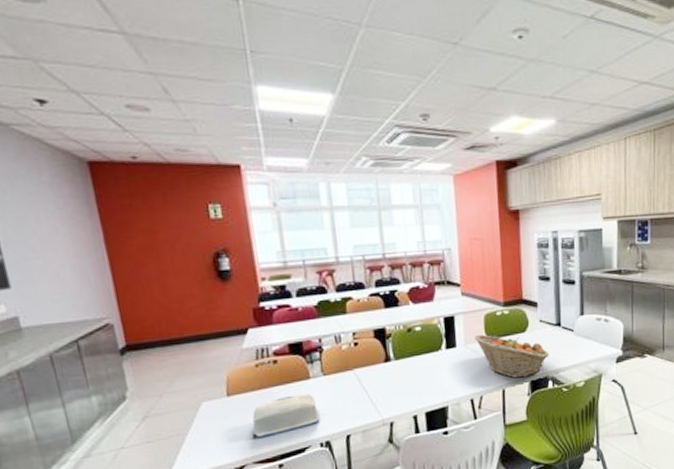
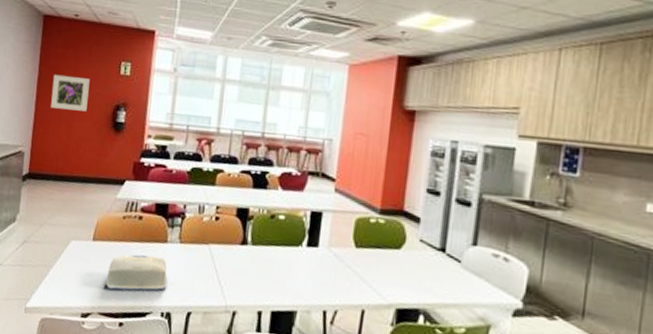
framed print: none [124,229,180,269] -> present [51,74,90,112]
fruit basket: present [475,334,550,378] -> none [340,239,426,304]

